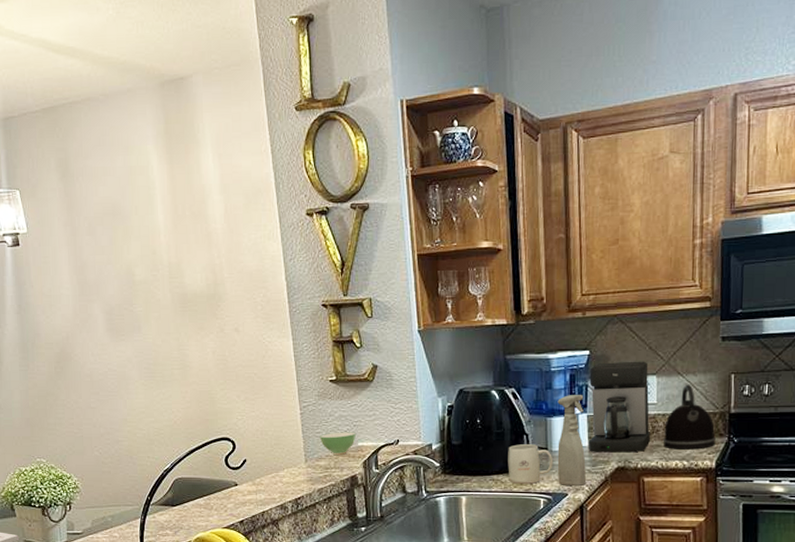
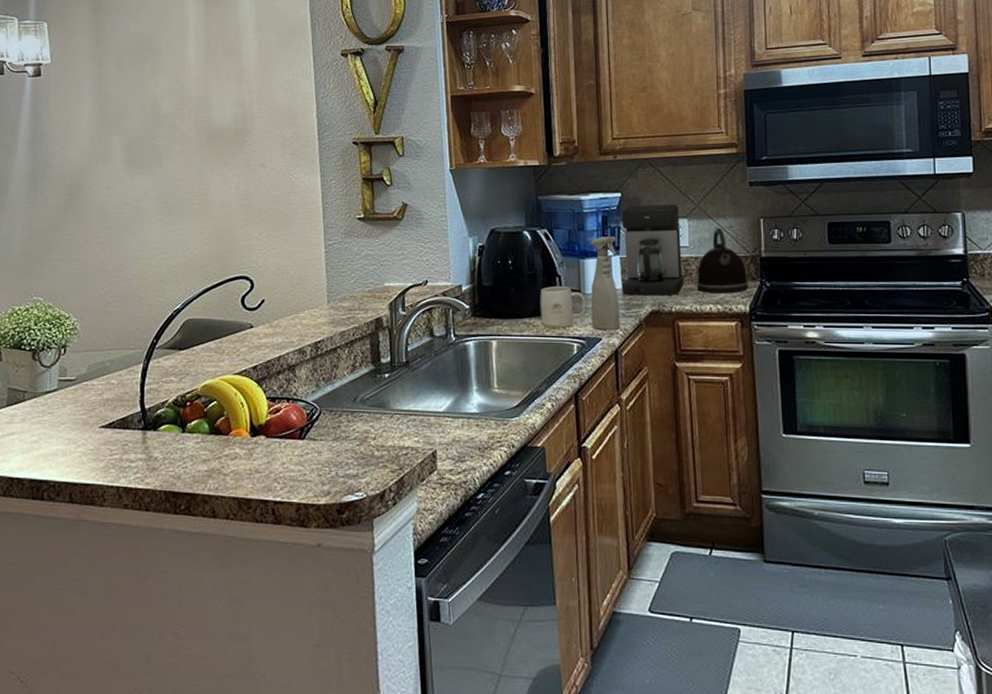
bowl: present [319,432,357,456] -> none [344,271,384,297]

